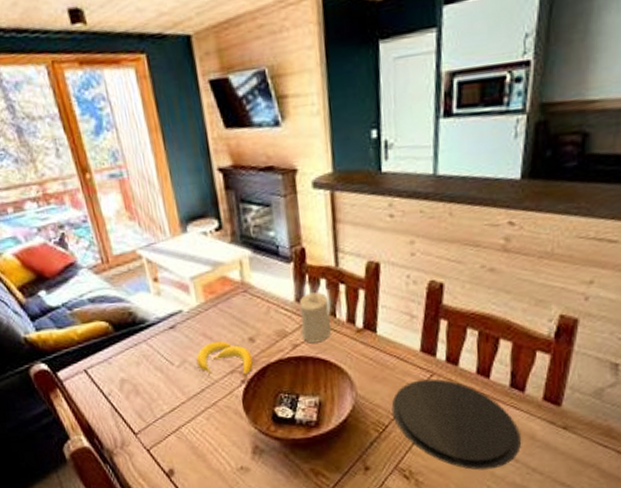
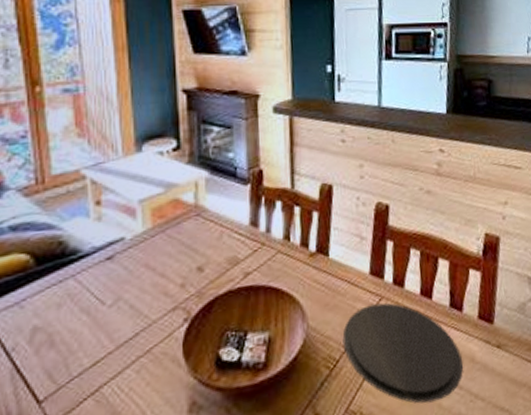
banana: present [196,341,253,375] -> none [133,272,199,314]
candle: present [299,292,332,344] -> none [253,215,285,271]

